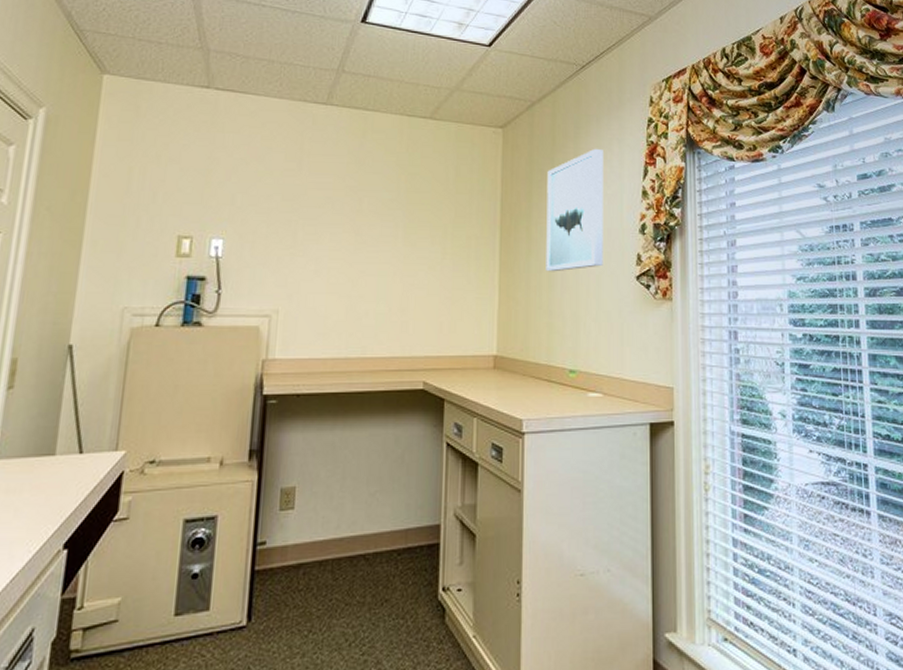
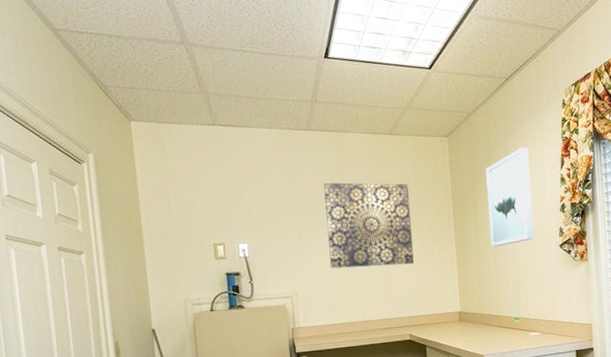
wall art: none [330,170,447,285] -> present [324,182,414,269]

